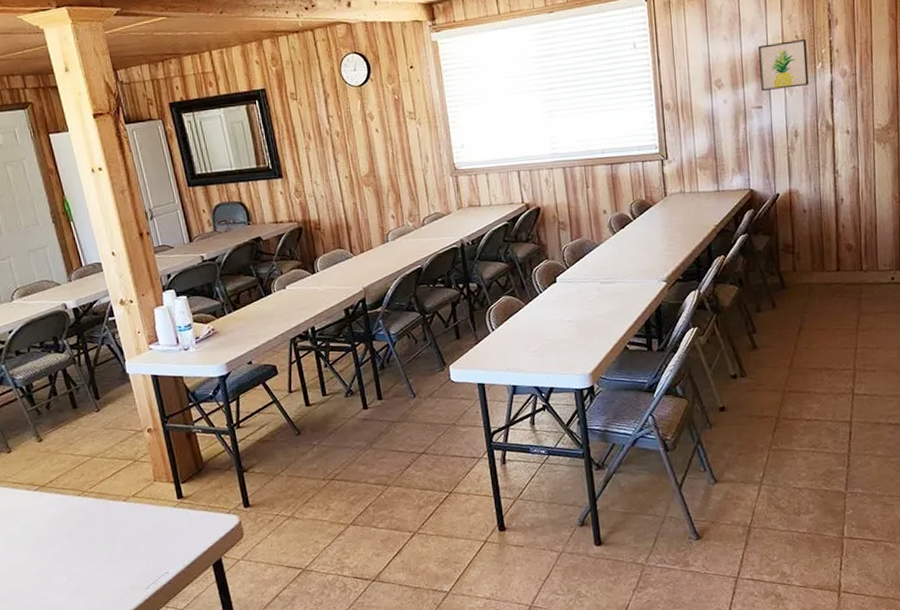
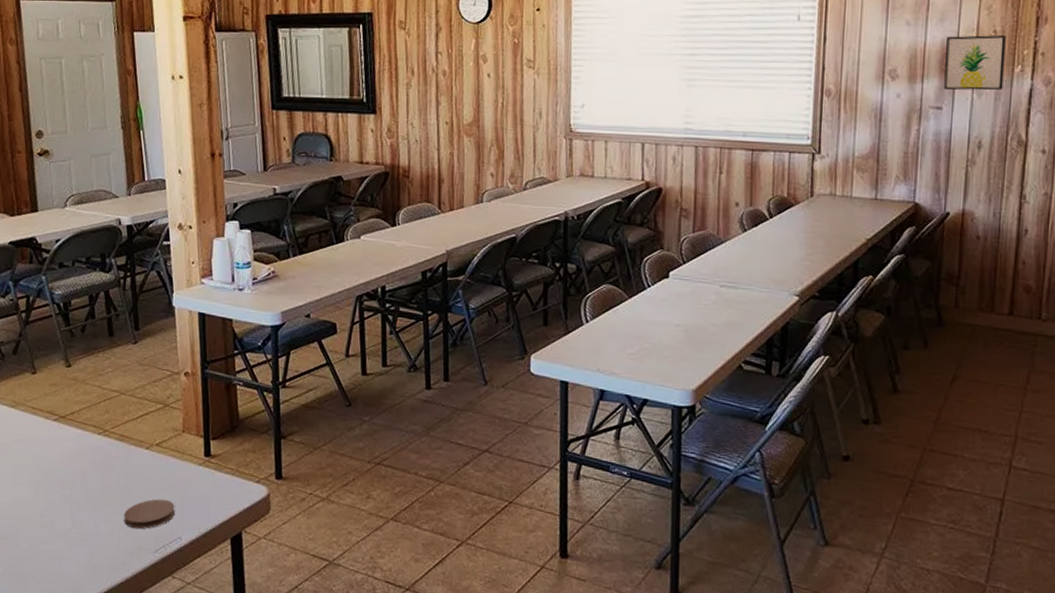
coaster: none [112,541,159,572] -> present [123,499,175,530]

